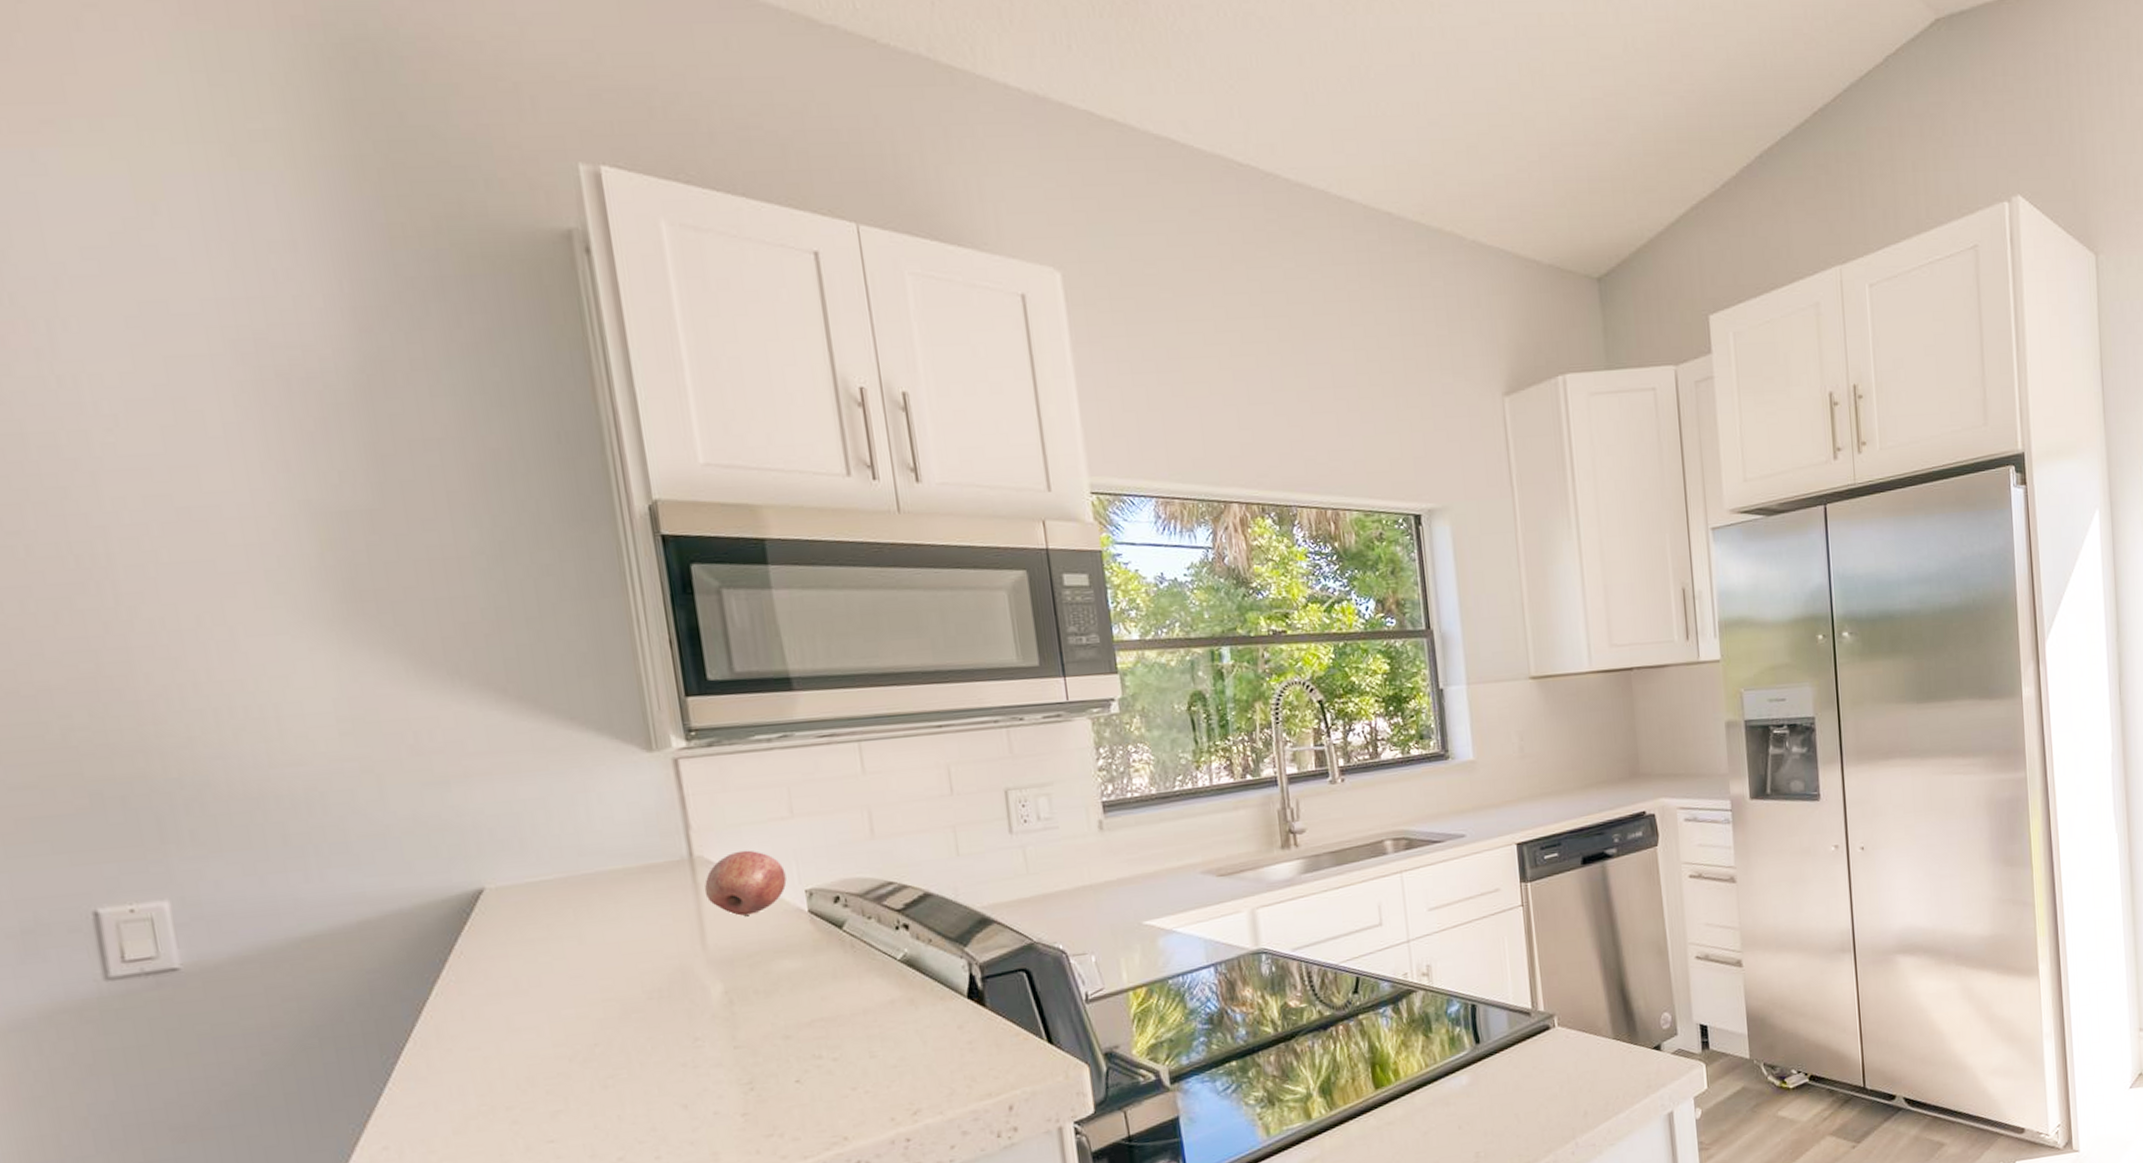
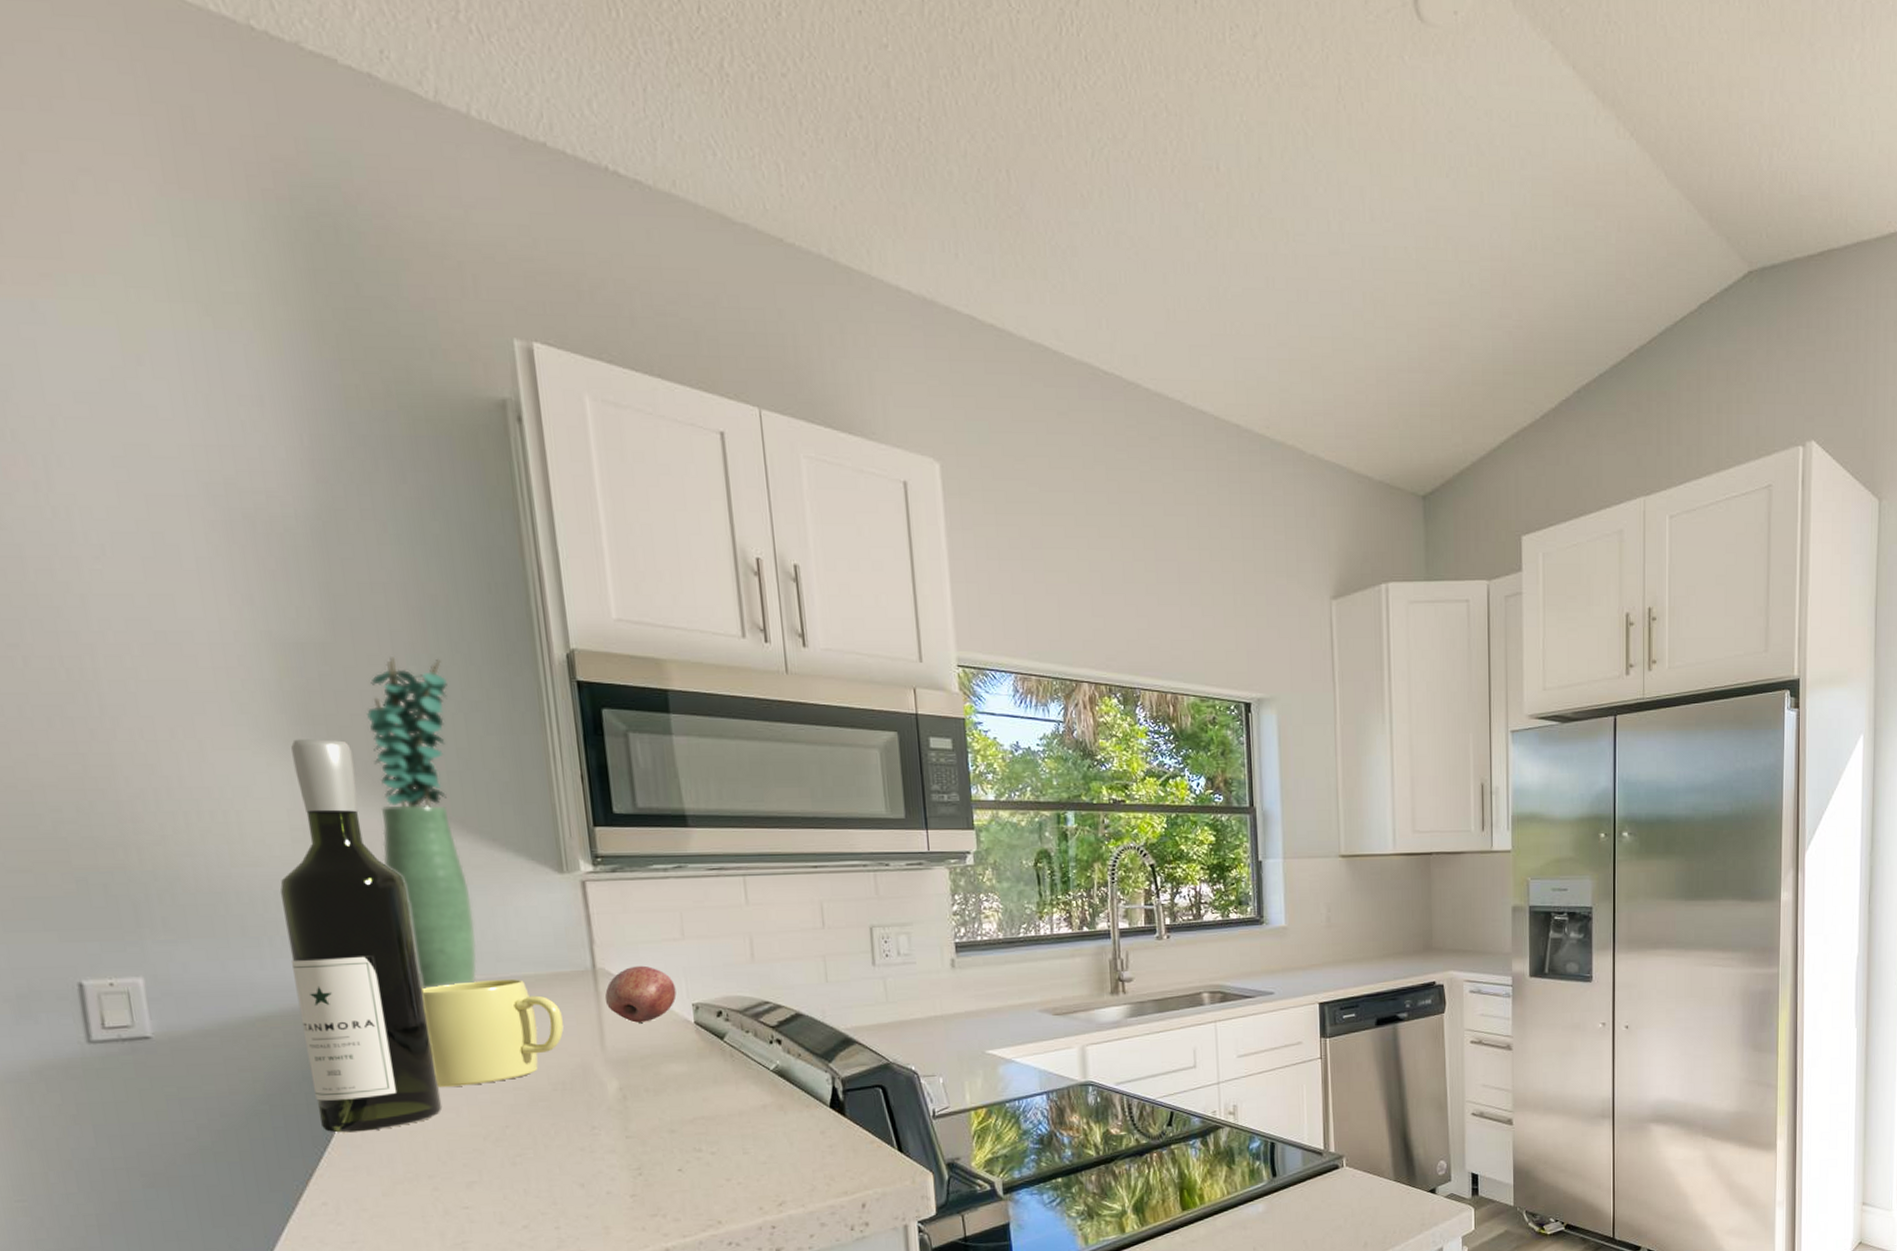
bottle: none [326,617,521,1065] -> present [280,739,443,1133]
vase: none [421,519,557,893] -> present [365,657,478,989]
mug: none [493,875,658,1004] -> present [421,979,564,1087]

